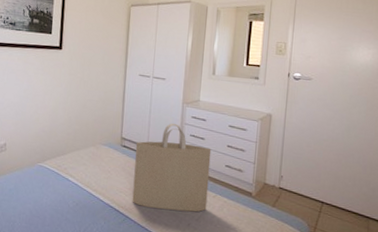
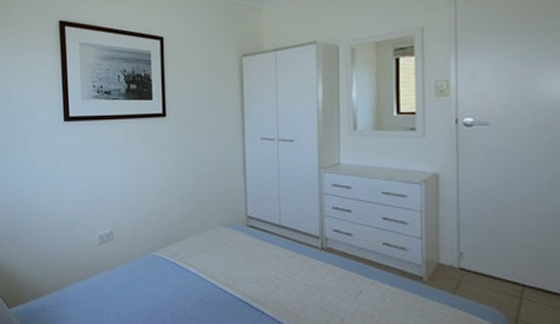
tote bag: present [132,123,212,212] -> none [265,194,364,304]

